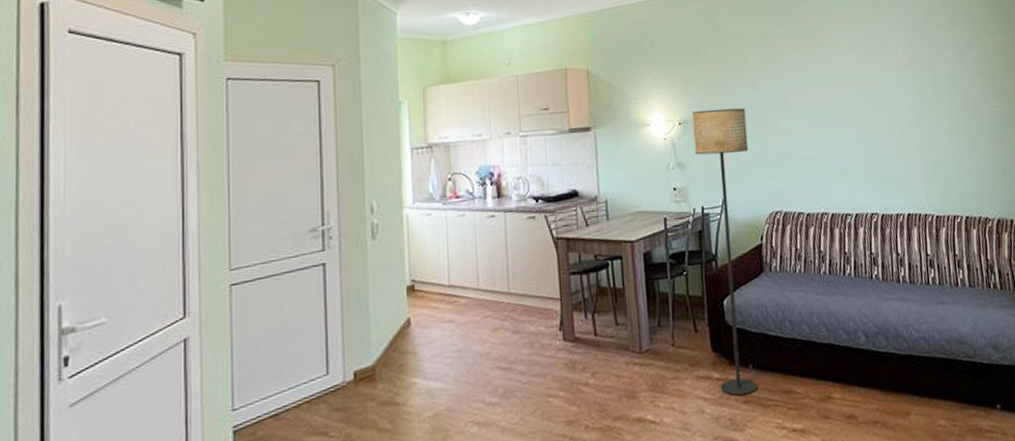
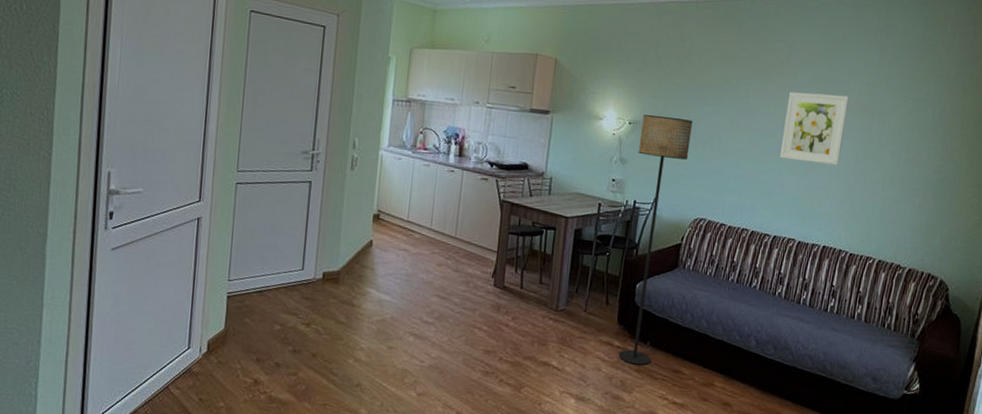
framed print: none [835,53,901,130] -> present [779,91,849,166]

